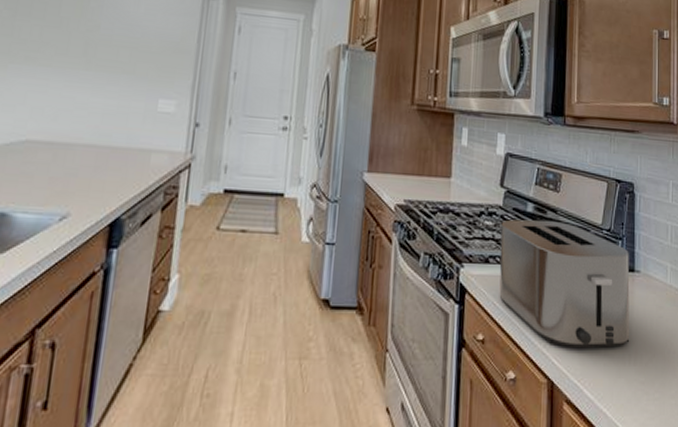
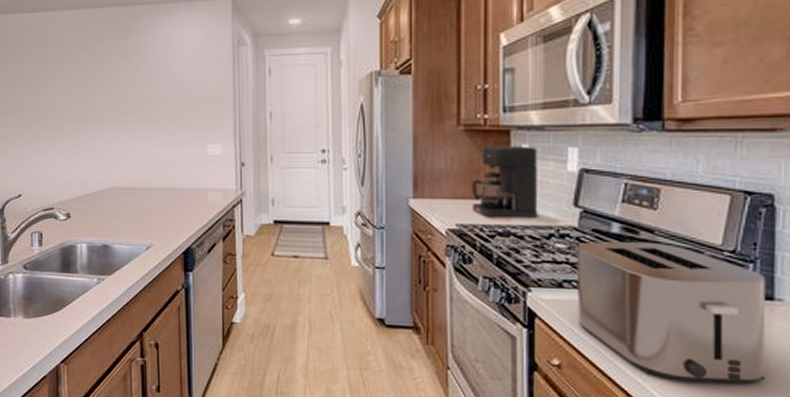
coffee maker: none [419,127,475,197] -> present [471,145,538,219]

